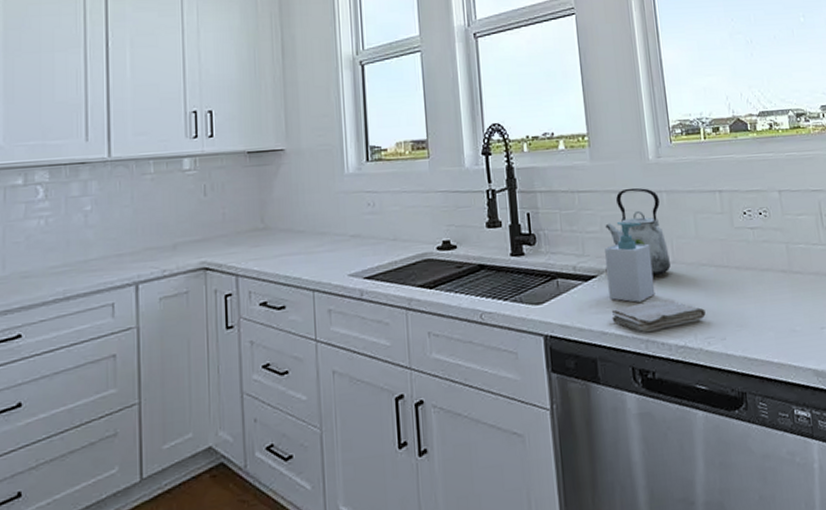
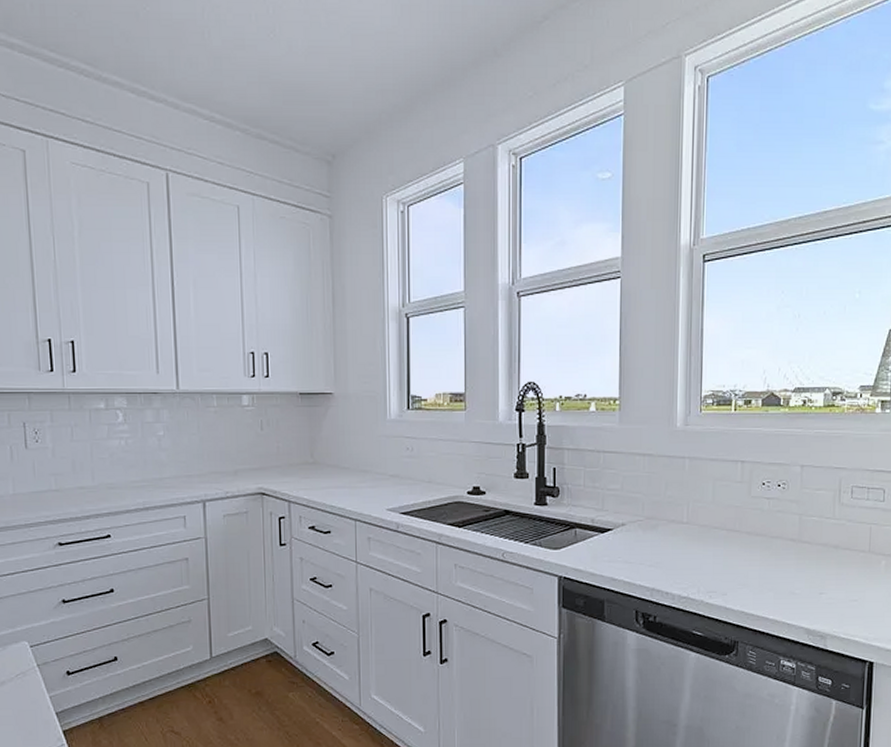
kettle: present [605,187,671,277] -> none [626,452,684,534]
soap bottle: present [605,222,655,303] -> none [622,483,667,555]
washcloth: present [612,299,706,332] -> none [622,555,711,581]

